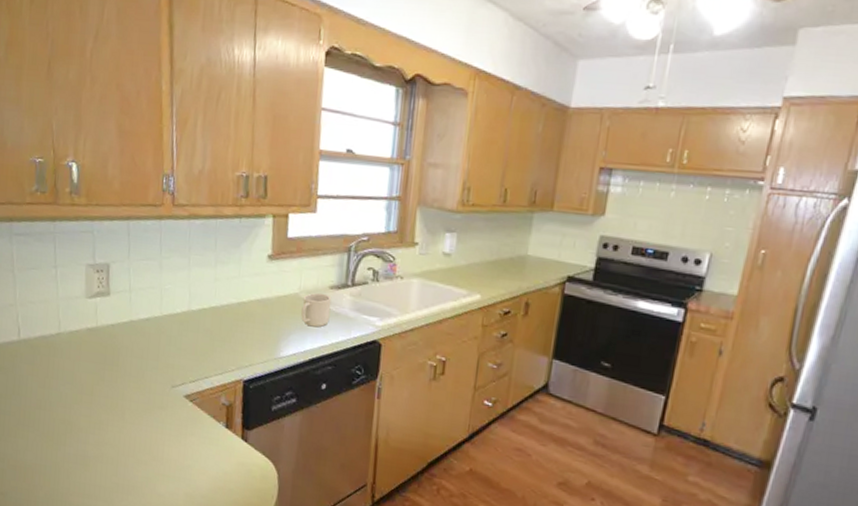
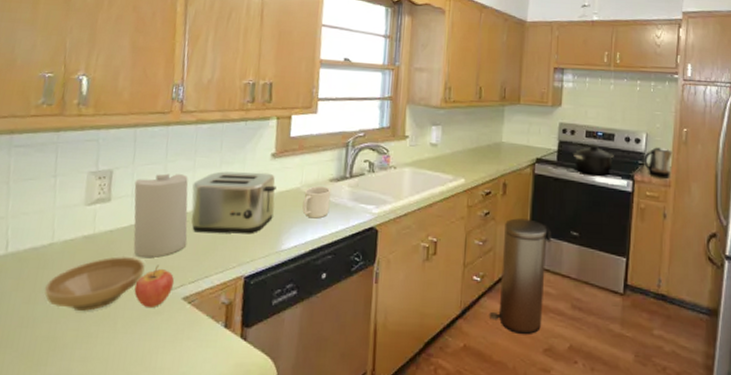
bowl: none [56,351,147,400] -> present [44,257,145,311]
paper towel holder: none [131,270,186,355] -> present [133,173,189,258]
fruit: none [138,362,176,402] -> present [134,265,175,307]
toaster: none [188,271,274,338] -> present [191,171,277,234]
pedal bin: none [499,342,579,466] -> present [489,218,552,334]
saucepan: none [612,263,667,303] -> present [572,144,615,177]
kettle: none [702,271,742,310] -> present [644,147,672,179]

